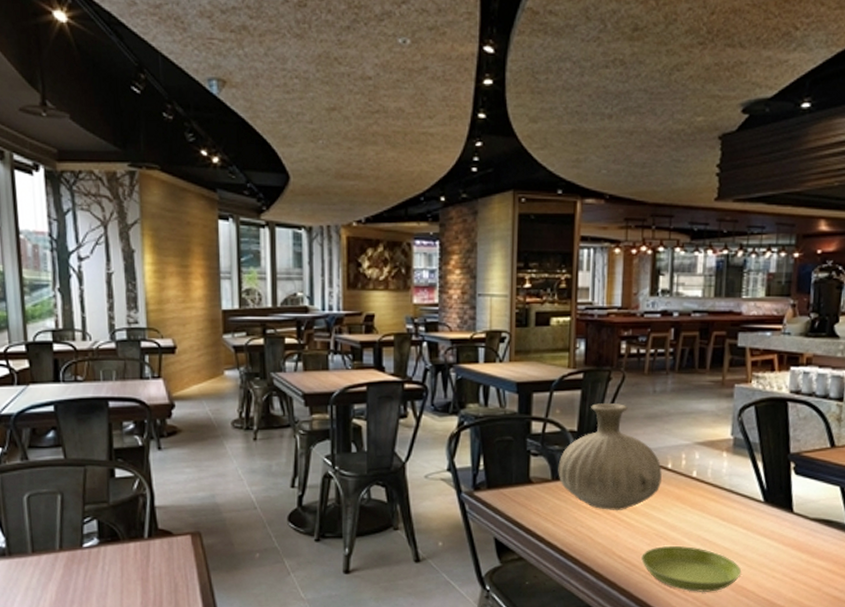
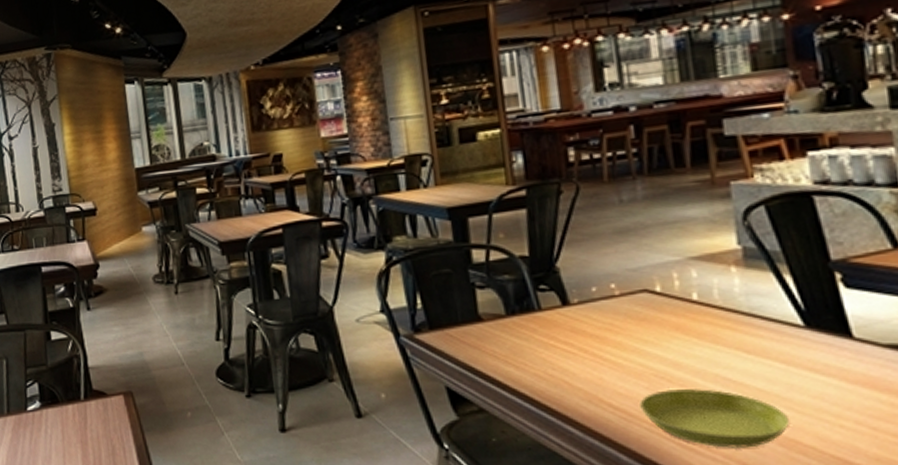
vase: present [558,403,662,511] -> none [511,219,651,349]

